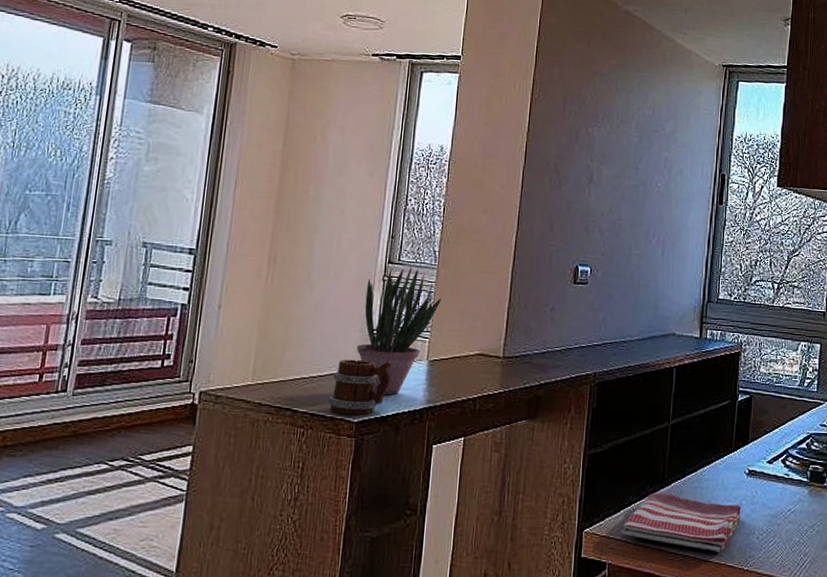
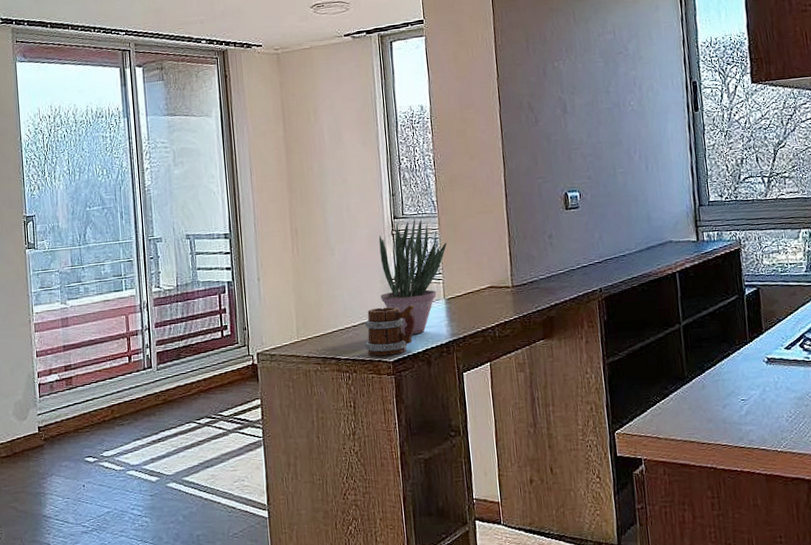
dish towel: present [620,492,741,552] -> none [650,389,767,438]

